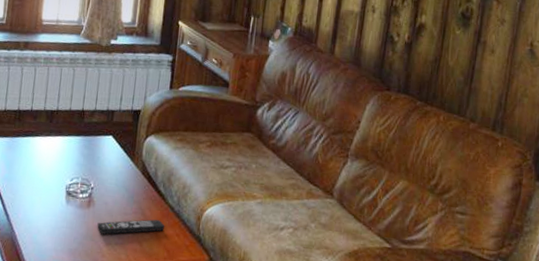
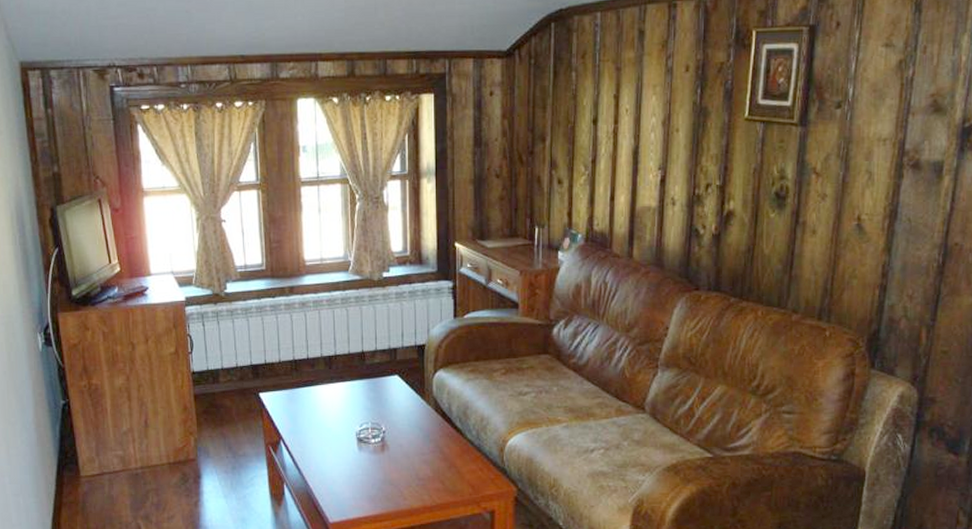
remote control: present [97,219,165,235] -> none [394,455,467,477]

